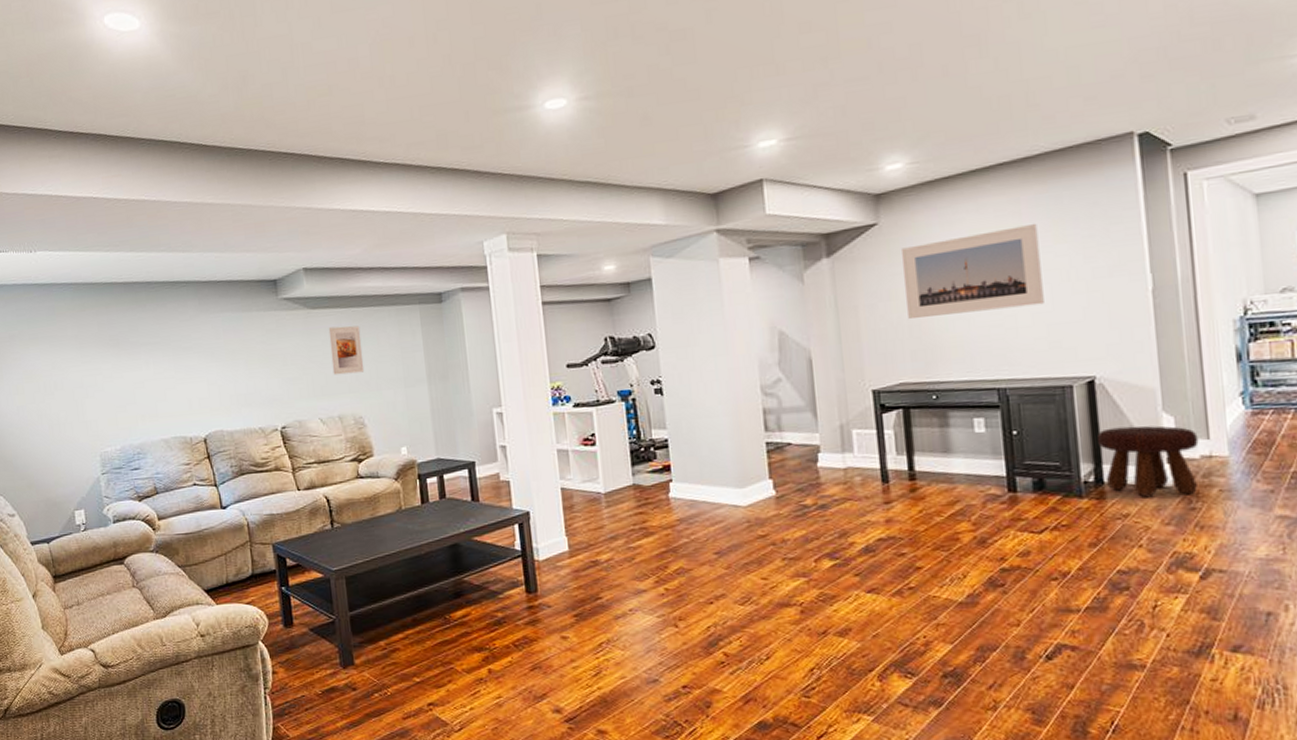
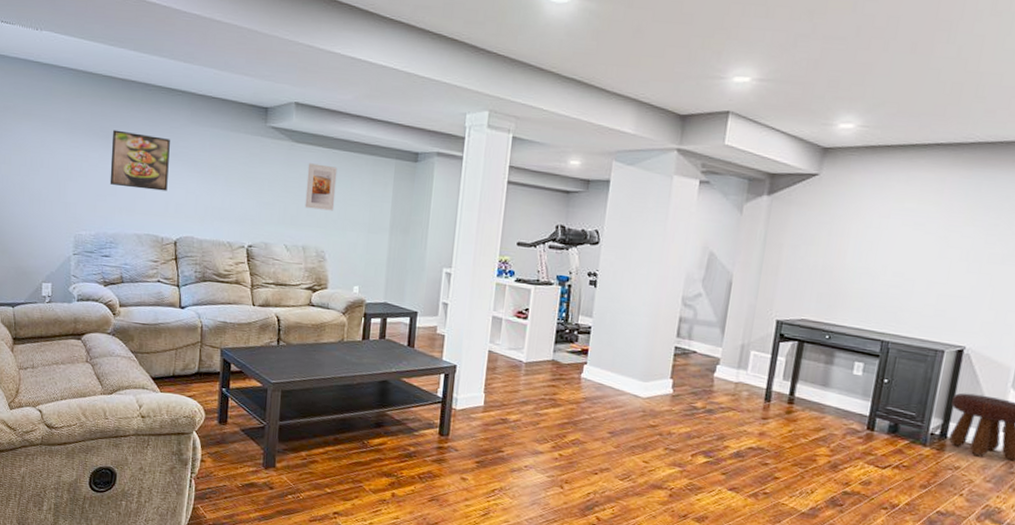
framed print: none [122,333,188,393] -> present [109,130,170,191]
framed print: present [902,223,1044,319] -> none [823,200,954,276]

